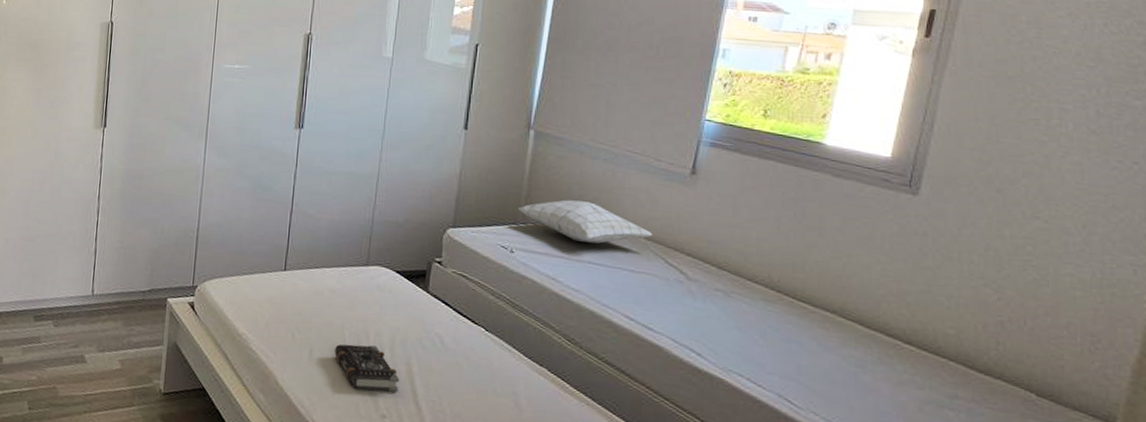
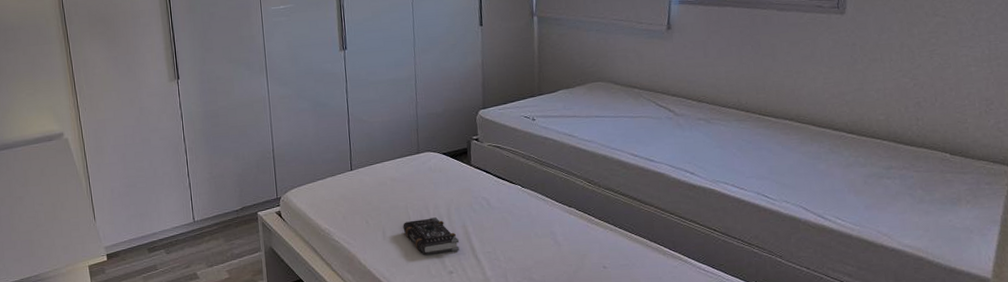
pillow: present [517,200,654,244] -> none [533,67,644,101]

